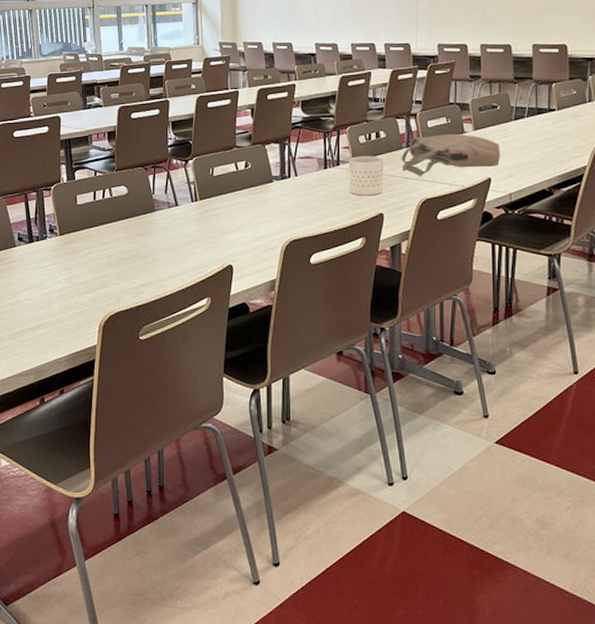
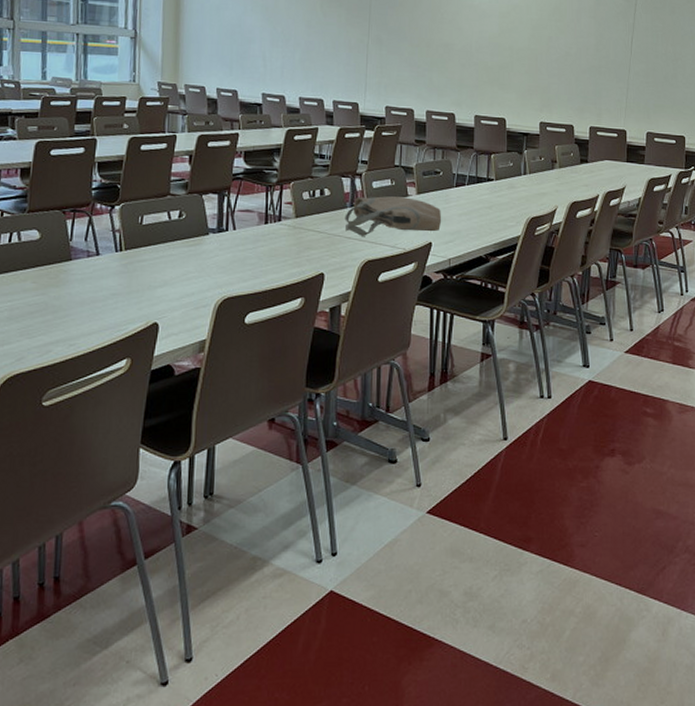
mug: present [348,156,384,196] -> none [290,213,327,254]

